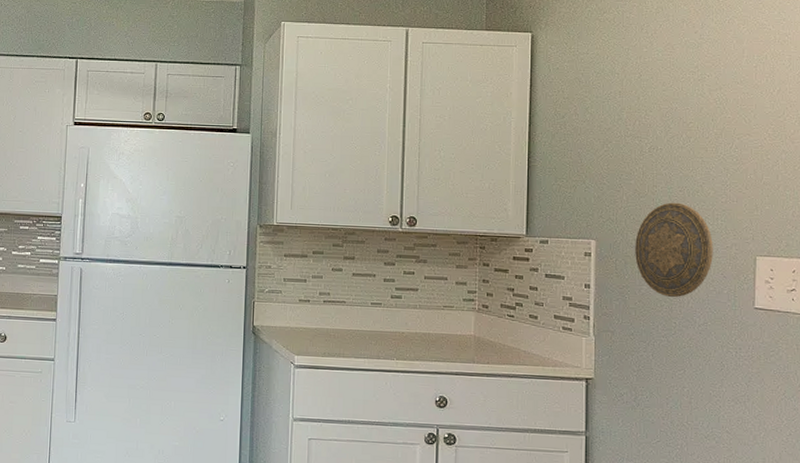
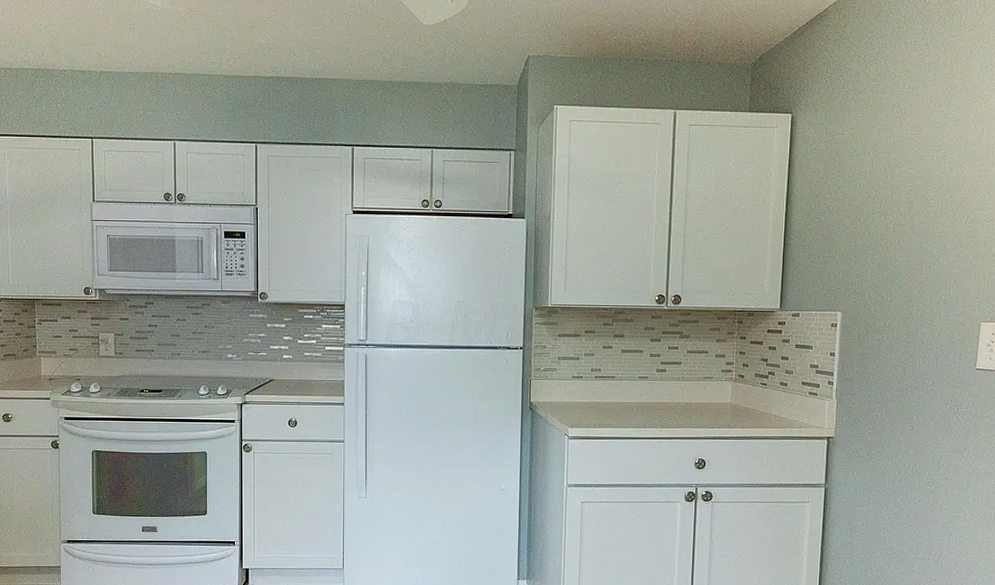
decorative plate: present [635,202,713,298] -> none [875,275,944,362]

